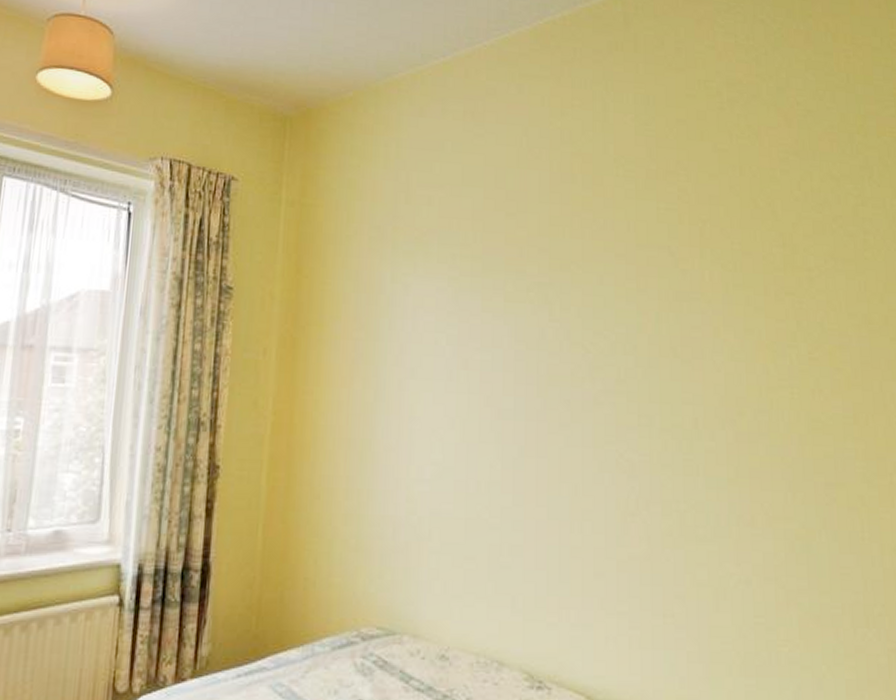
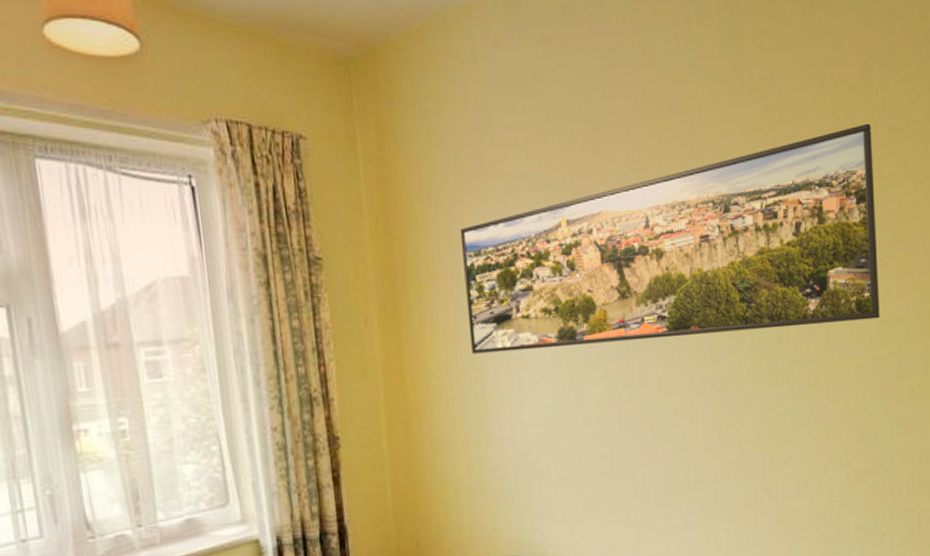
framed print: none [364,214,811,416] -> present [460,123,881,354]

